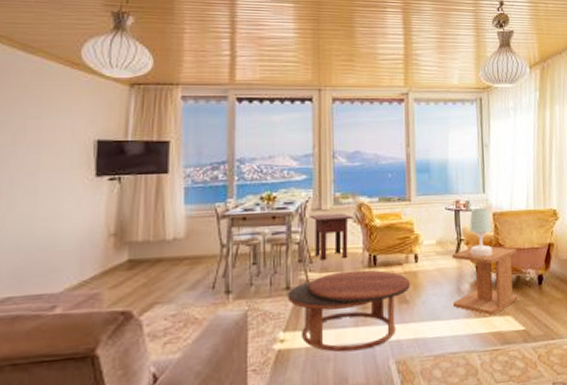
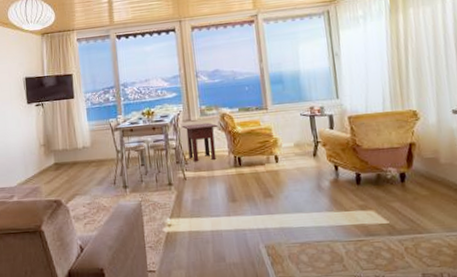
coffee table: present [288,269,411,353] -> none [170,169,274,237]
side table: present [452,245,518,316] -> none [311,146,380,210]
table lamp: present [470,208,492,257] -> none [325,112,350,157]

